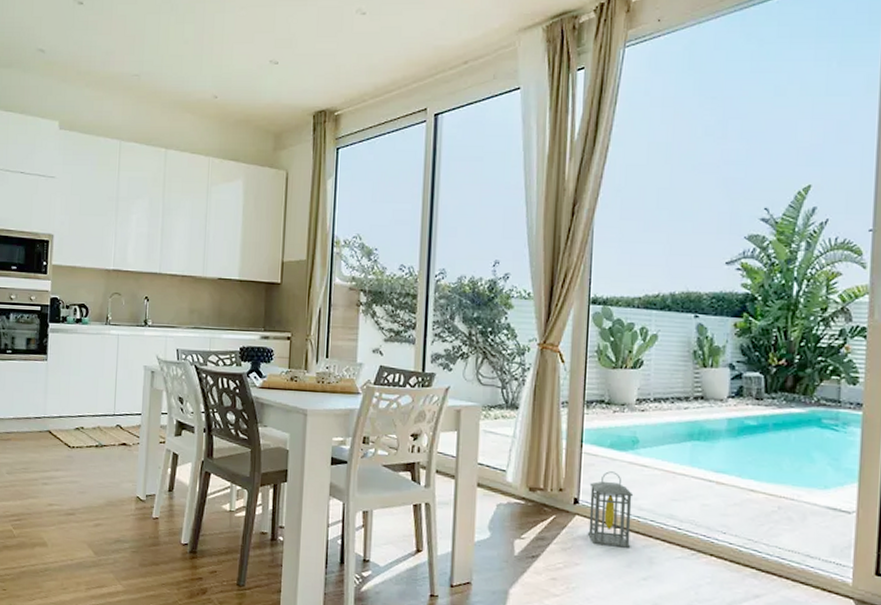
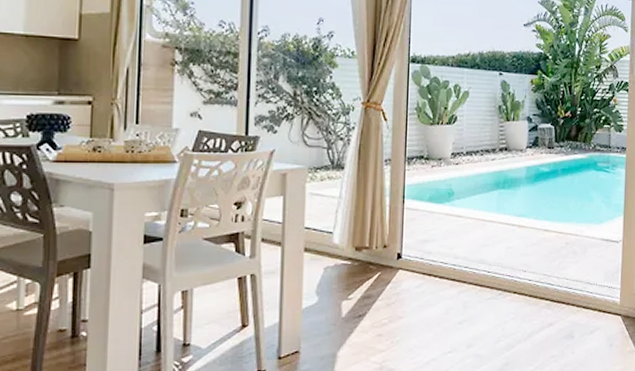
lantern: present [587,471,634,548] -> none [409,224,450,296]

